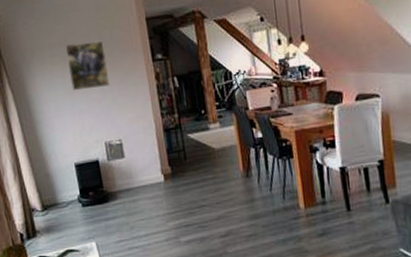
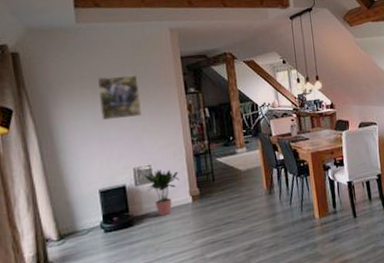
potted plant: none [116,145,151,193] -> present [144,170,180,216]

